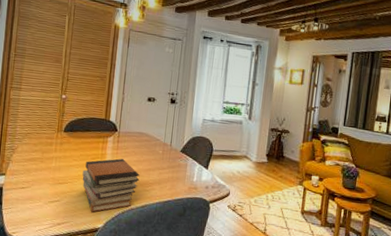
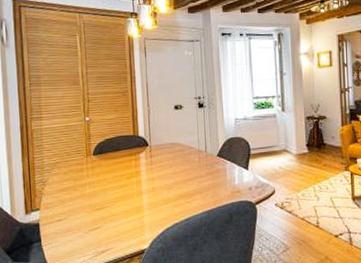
book stack: present [82,158,140,213] -> none [119,173,179,234]

